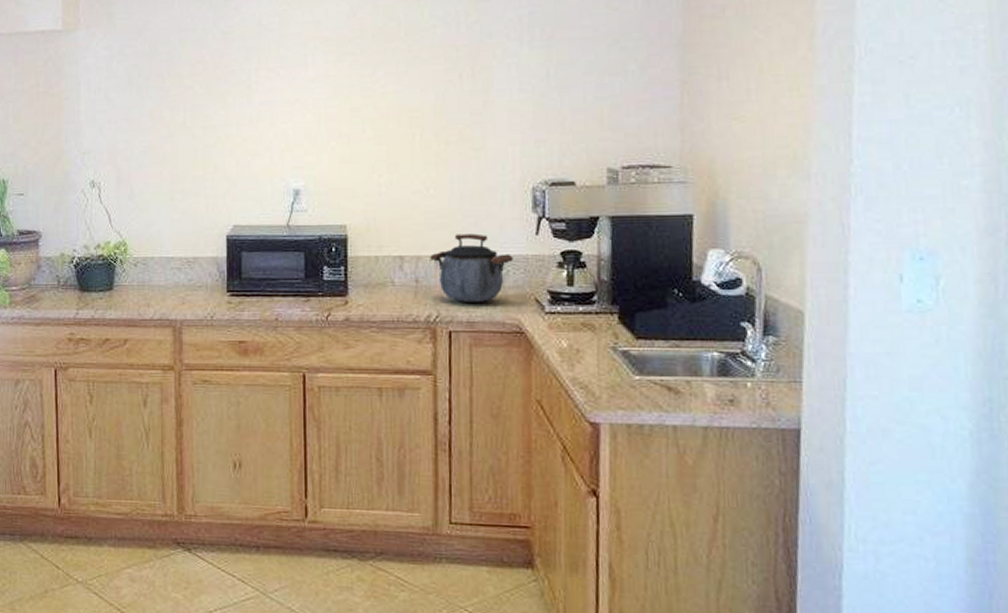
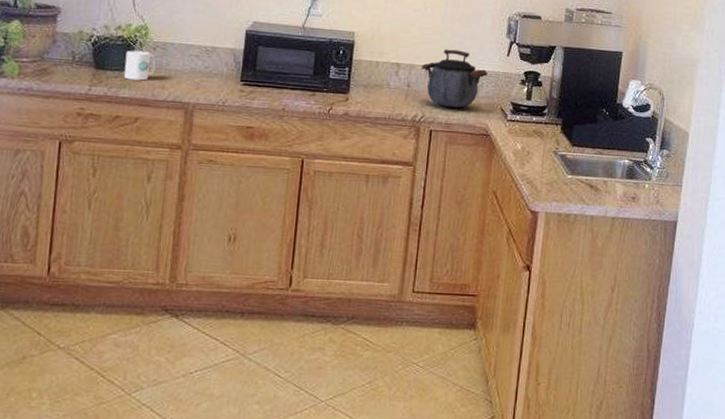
mug: none [108,268,139,300] -> present [123,50,156,81]

